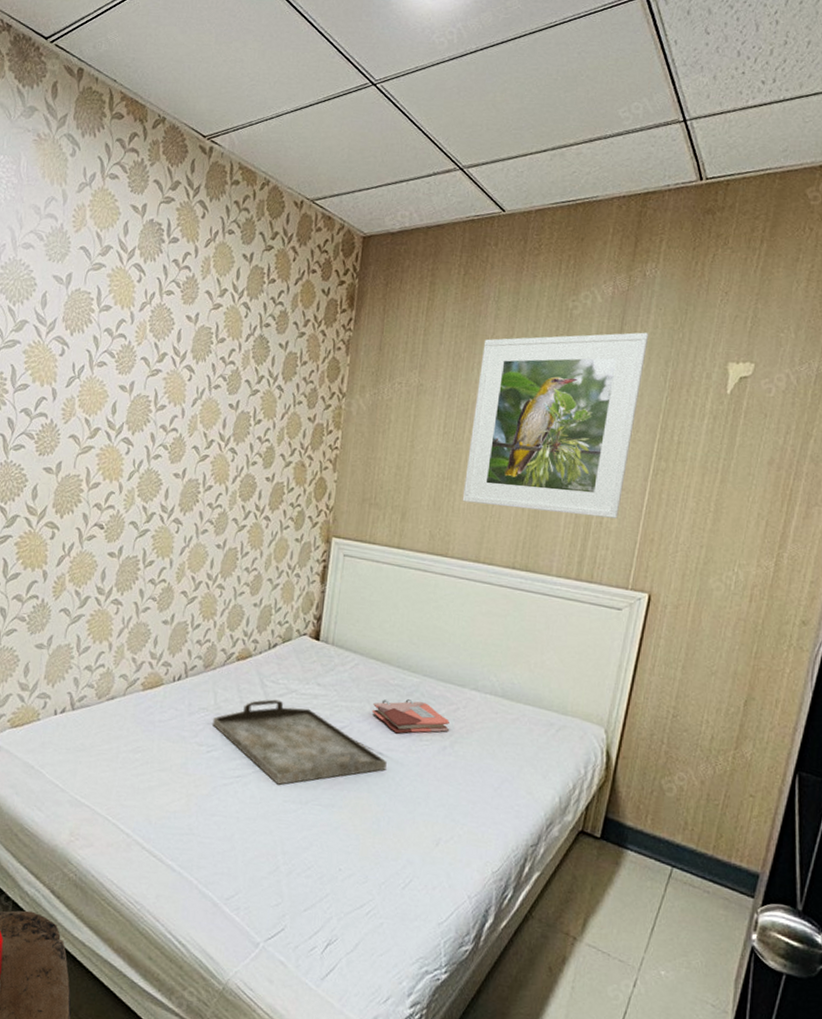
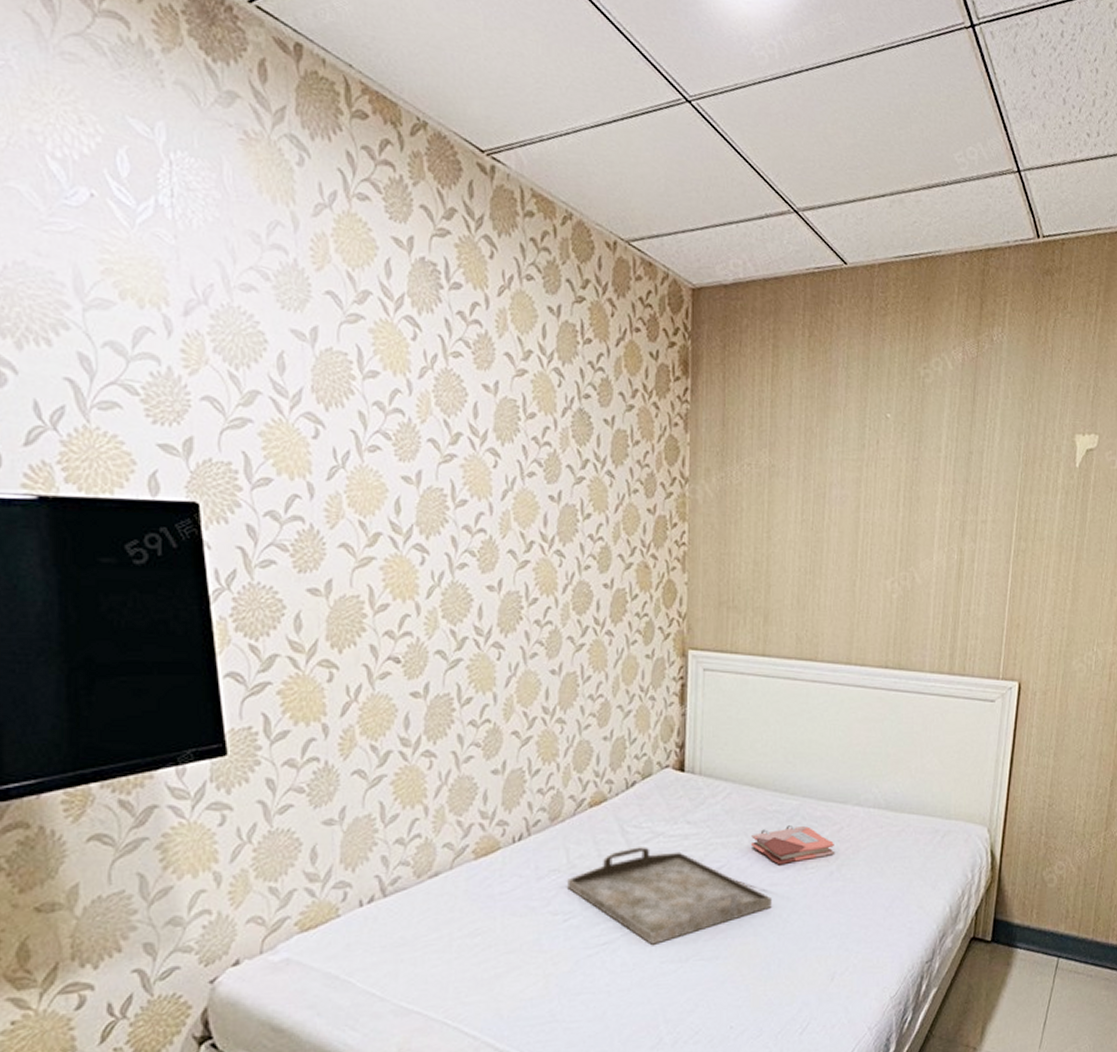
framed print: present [462,332,649,518] -> none [827,402,1001,605]

